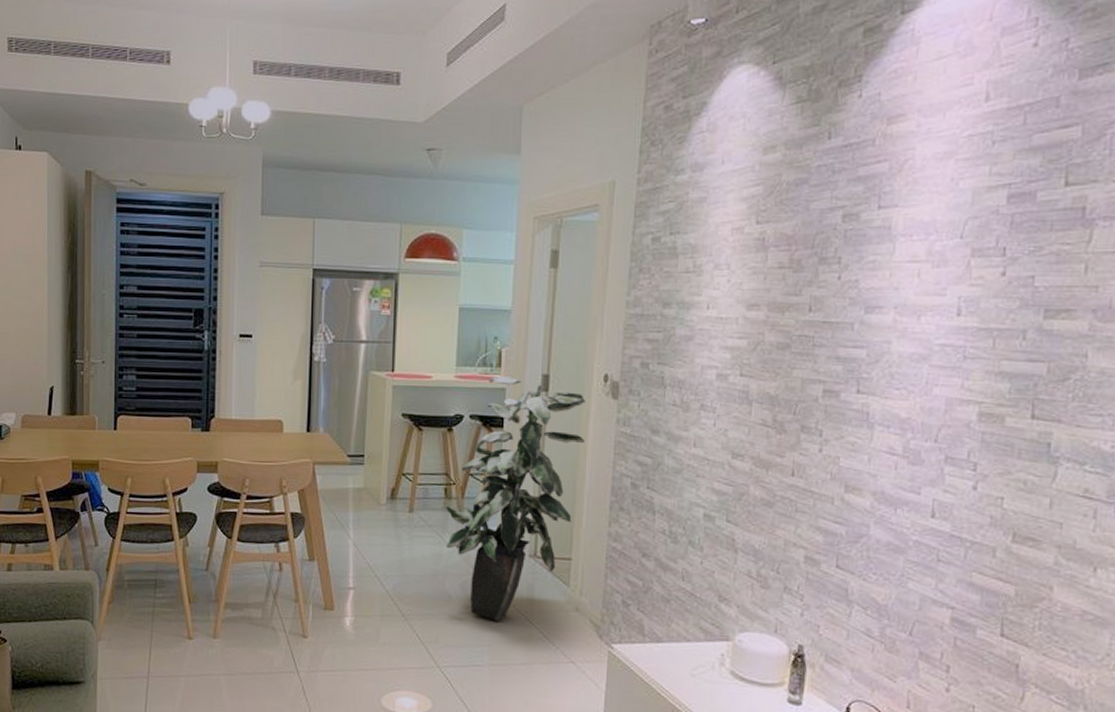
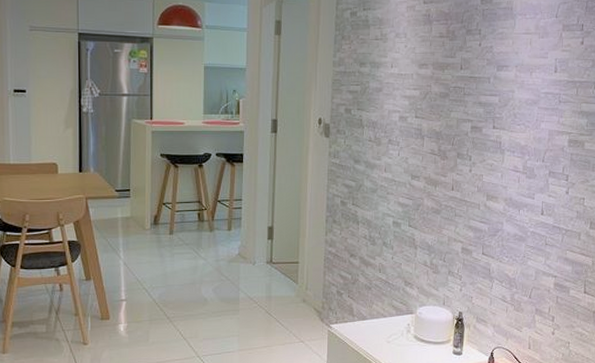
indoor plant: present [445,375,586,622] -> none [199,121,306,316]

